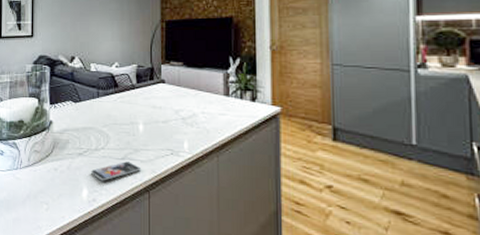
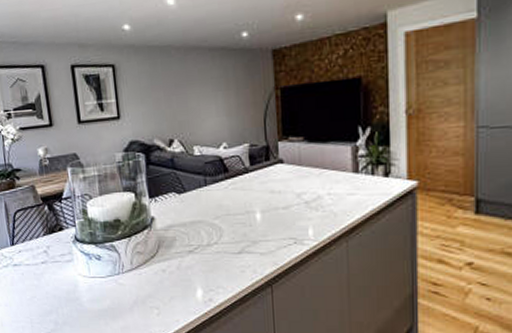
smartphone: present [91,161,140,181] -> none [205,255,260,279]

